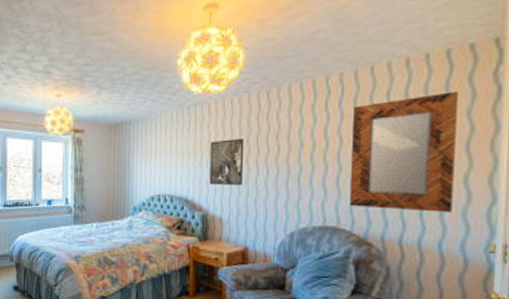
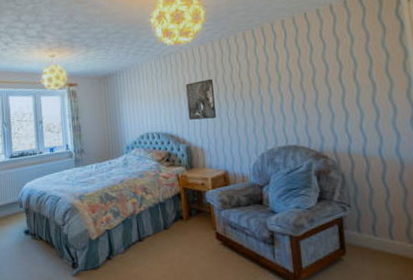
home mirror: present [350,91,458,213] -> none [296,28,384,127]

